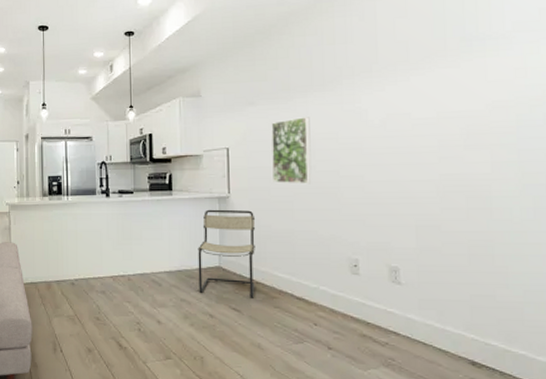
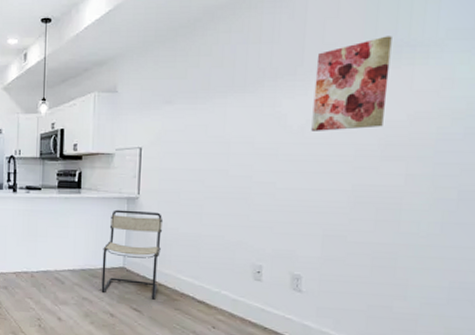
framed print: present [271,117,311,184] -> none [184,119,228,189]
wall art: none [390,31,463,124] -> present [311,36,392,131]

